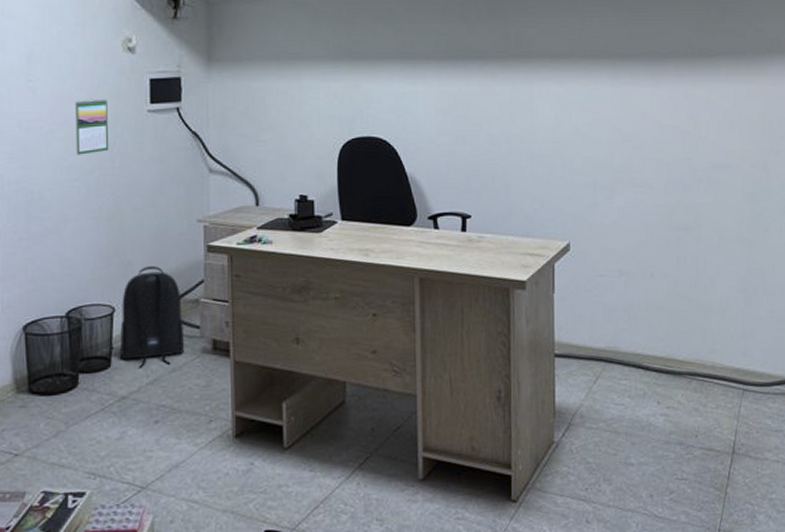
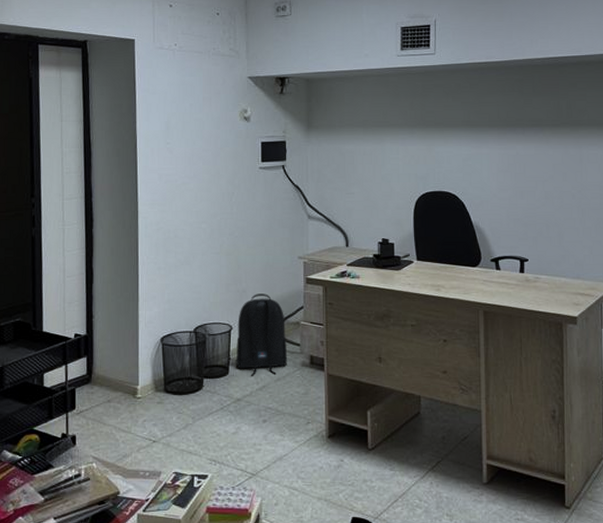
calendar: present [75,98,109,155] -> none [202,157,229,203]

